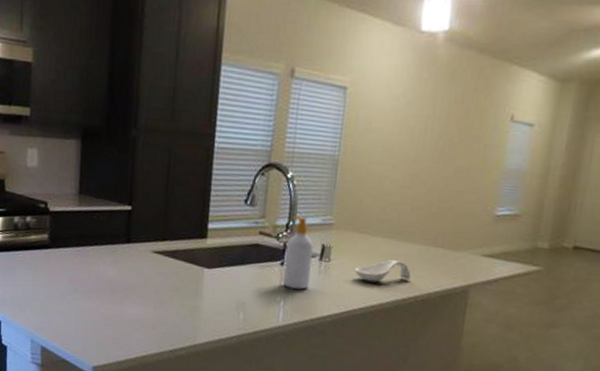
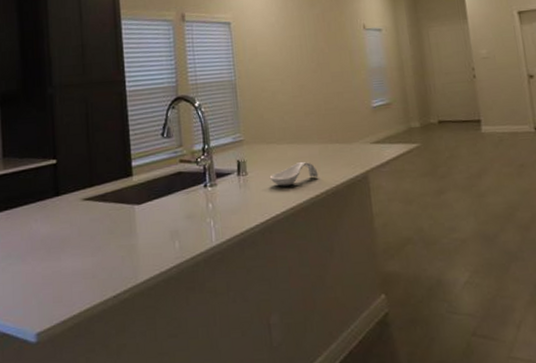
soap bottle: present [283,216,313,290] -> none [205,139,234,207]

